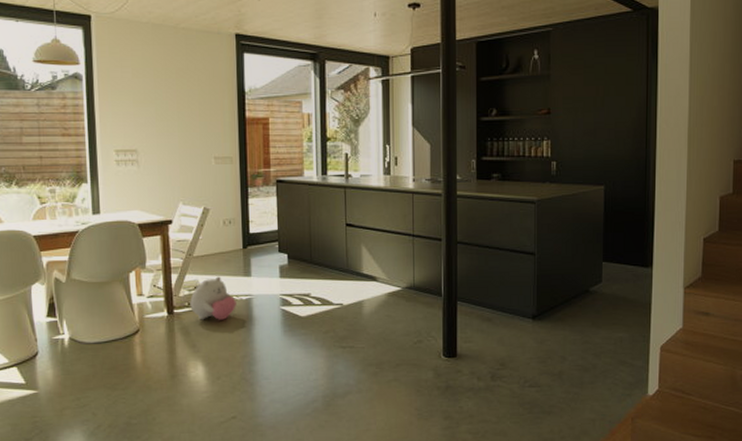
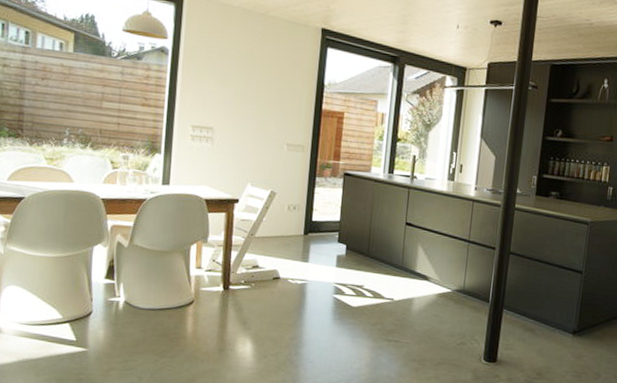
plush toy: present [190,276,236,320] -> none [246,258,291,301]

